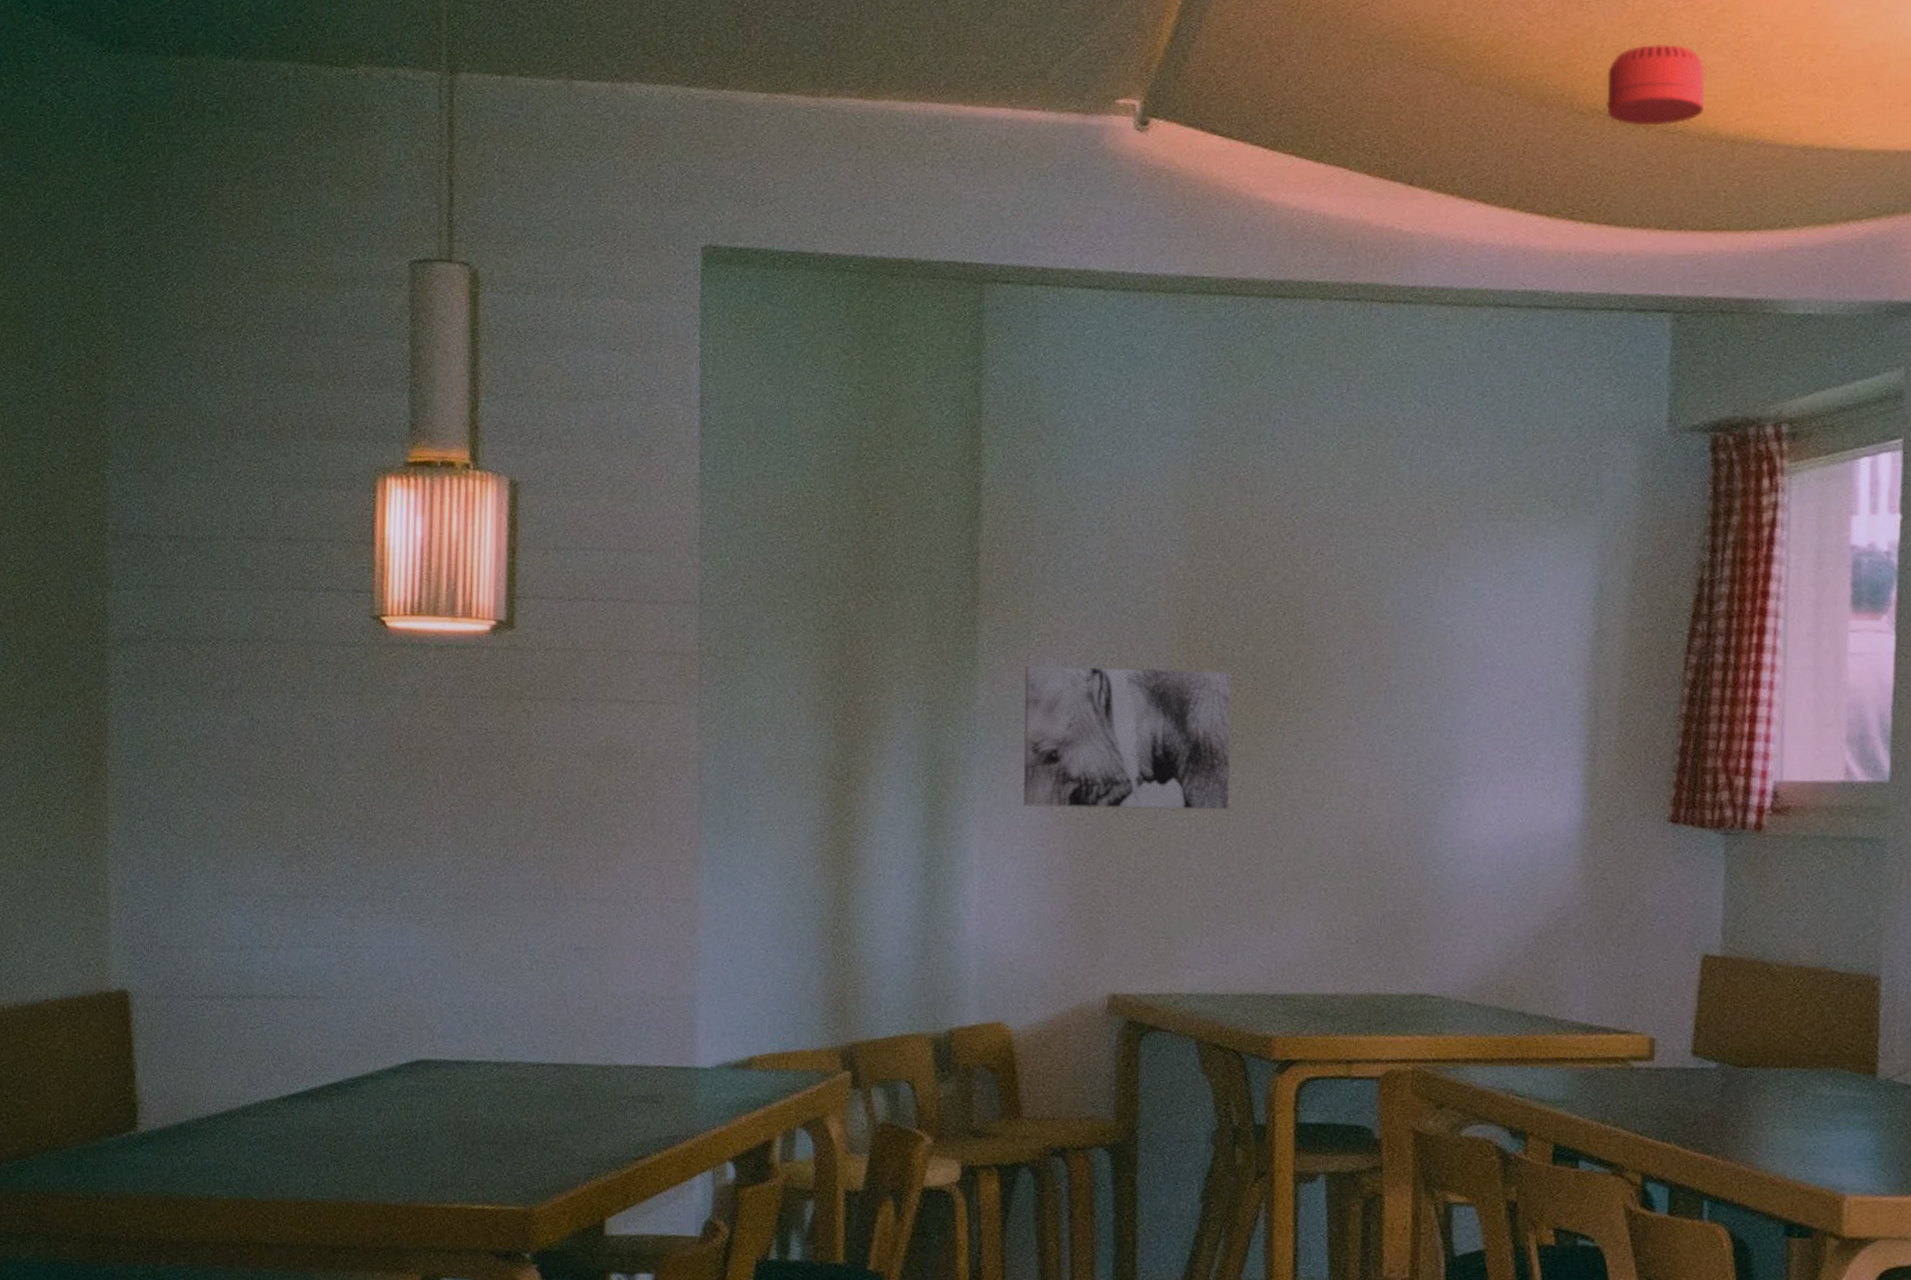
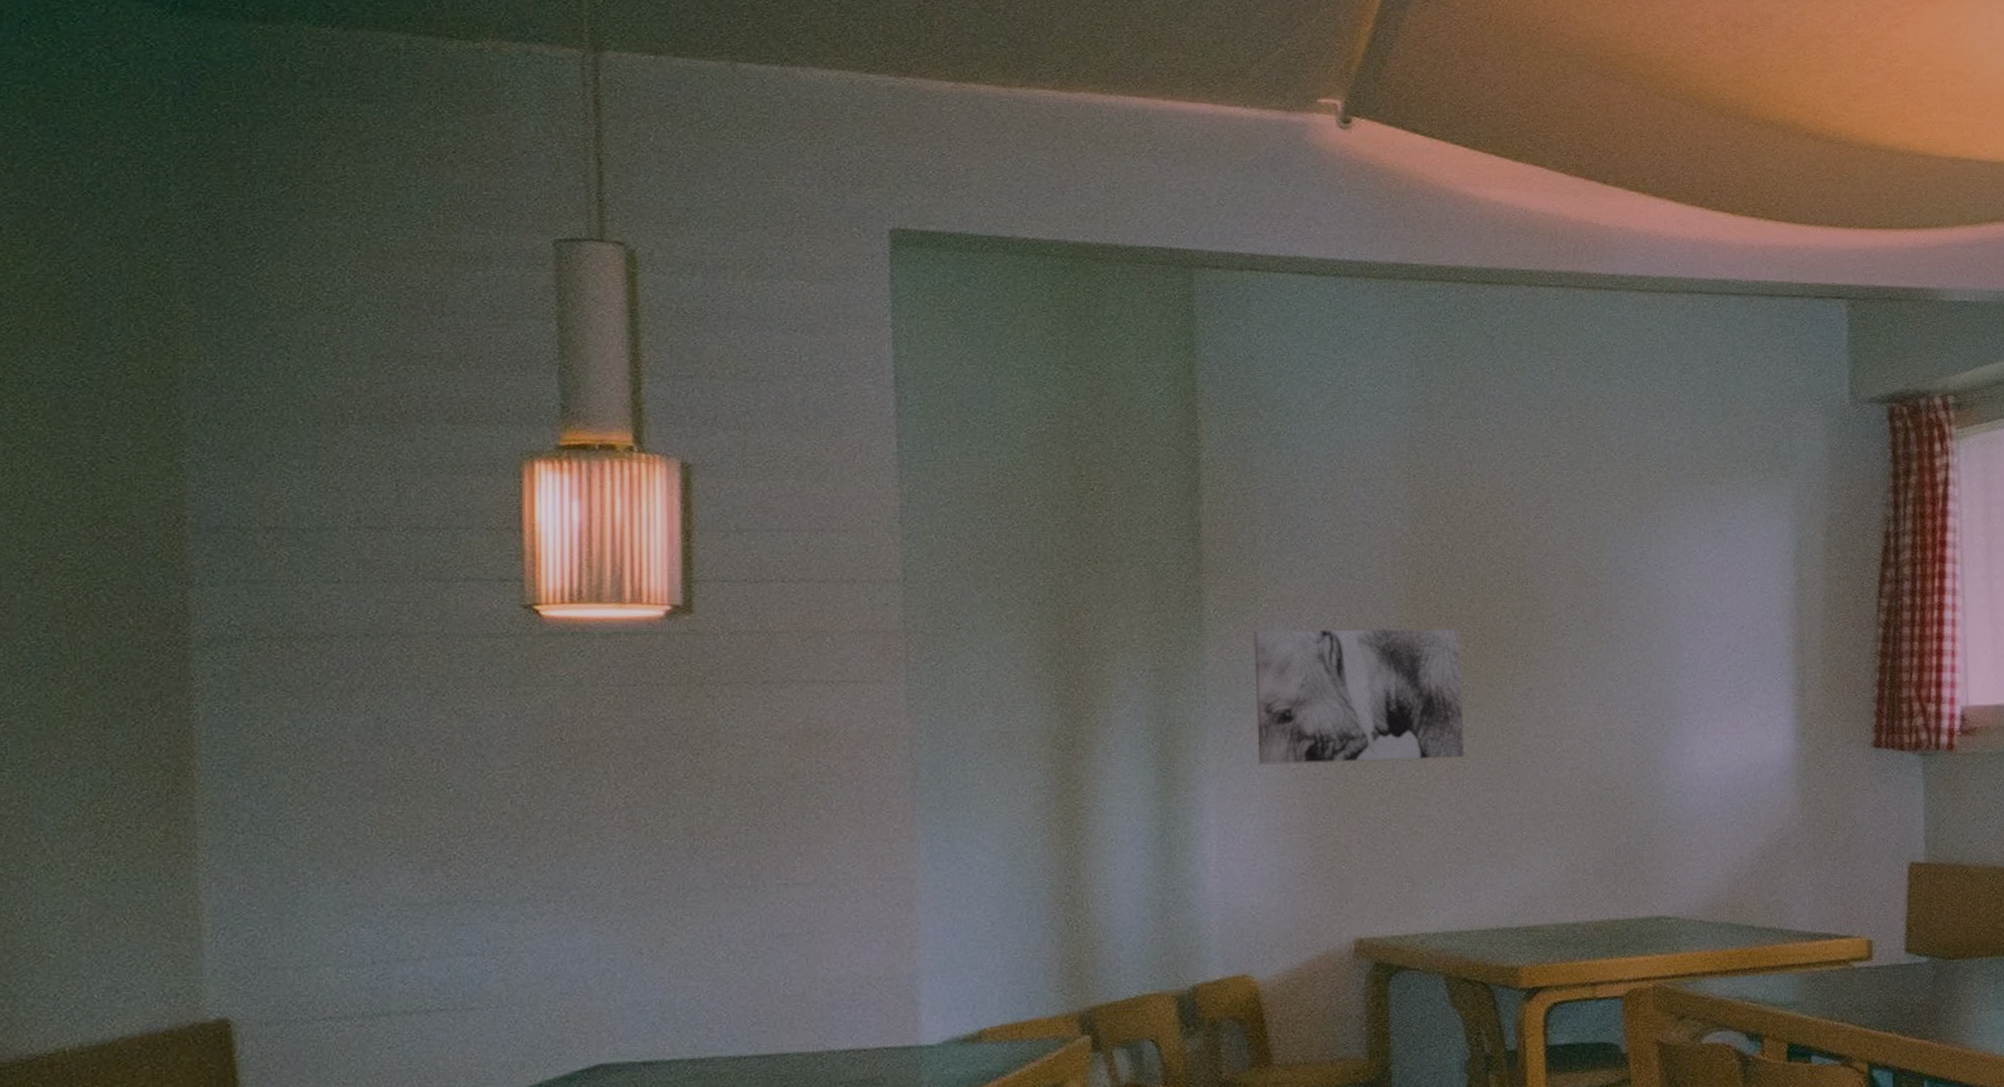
smoke detector: present [1605,45,1706,126] -> none [1777,66,1865,137]

